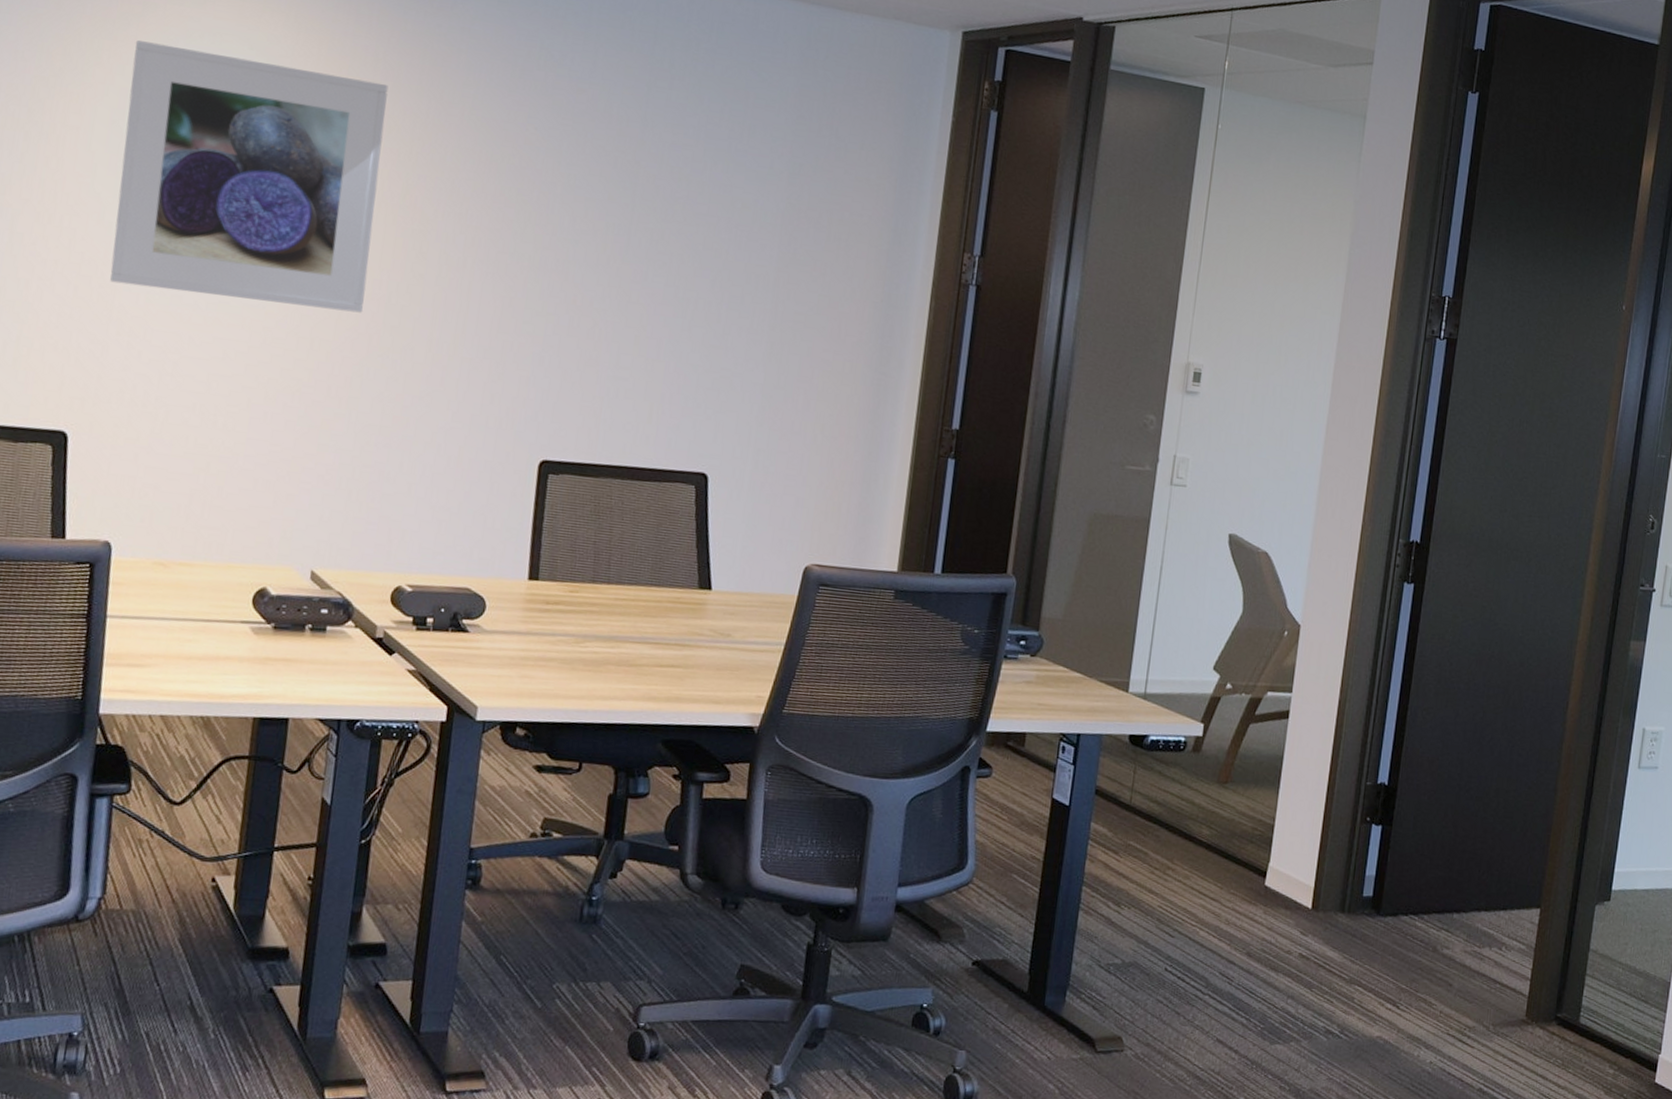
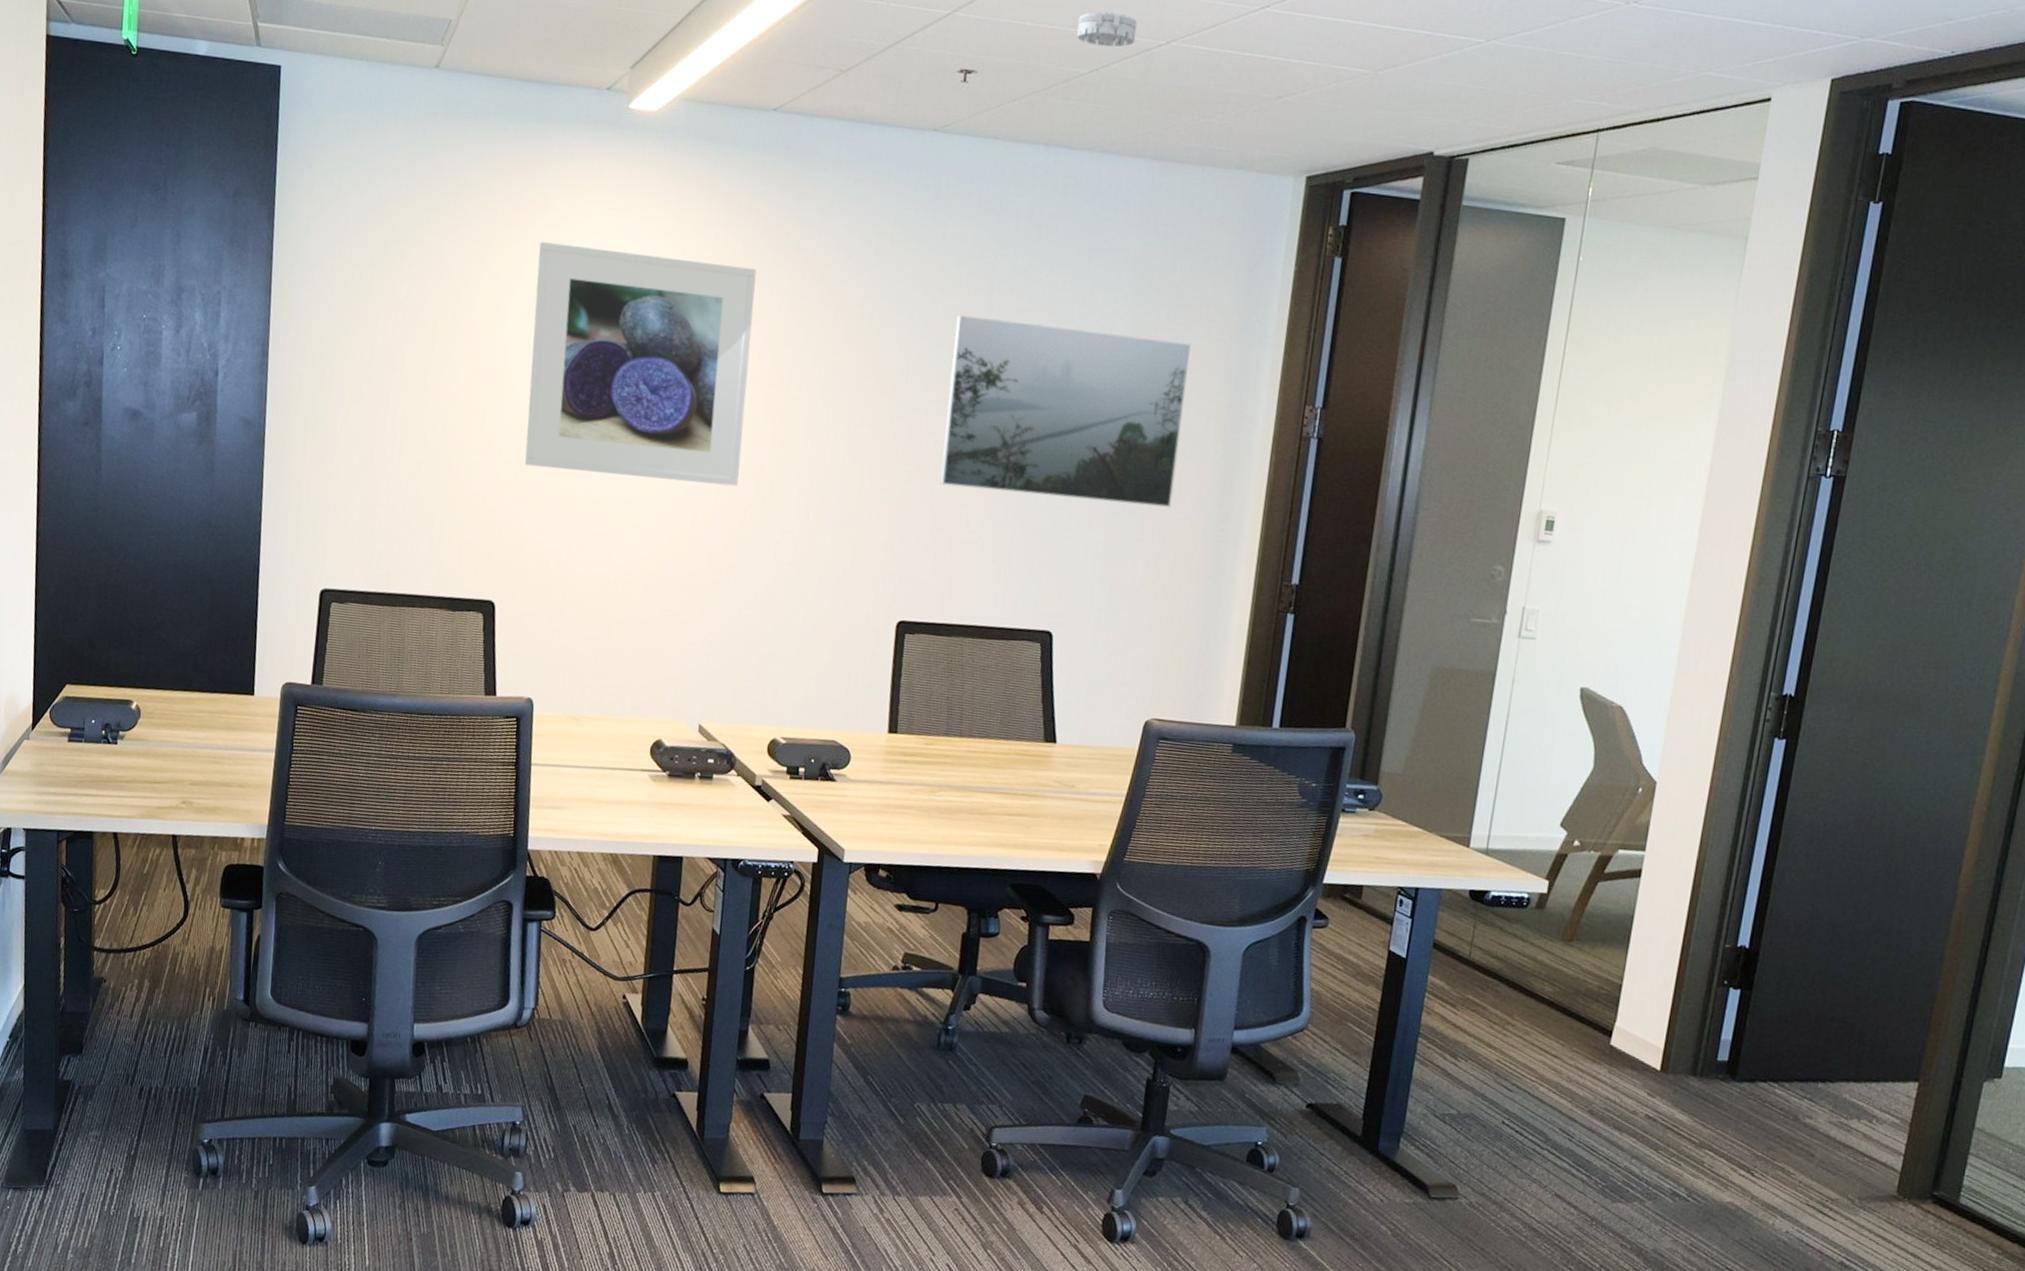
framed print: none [587,145,850,350] -> present [939,314,1191,508]

